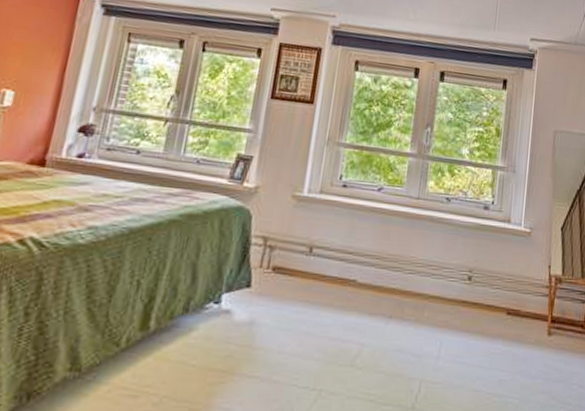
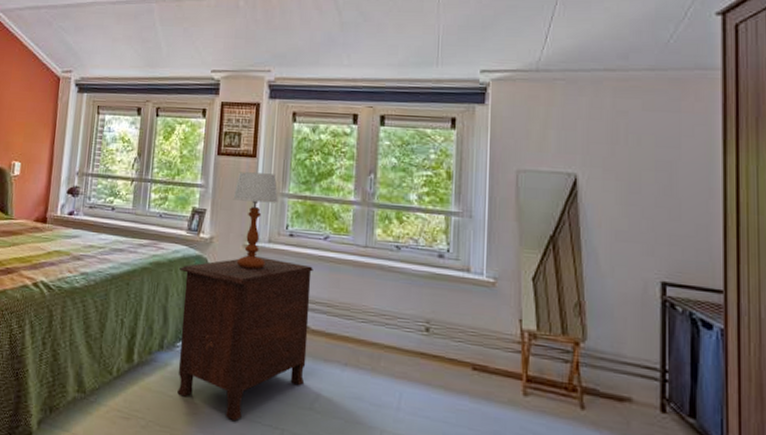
nightstand: none [201,208,365,387] -> present [177,257,313,422]
table lamp: none [283,118,334,222] -> present [233,172,278,270]

